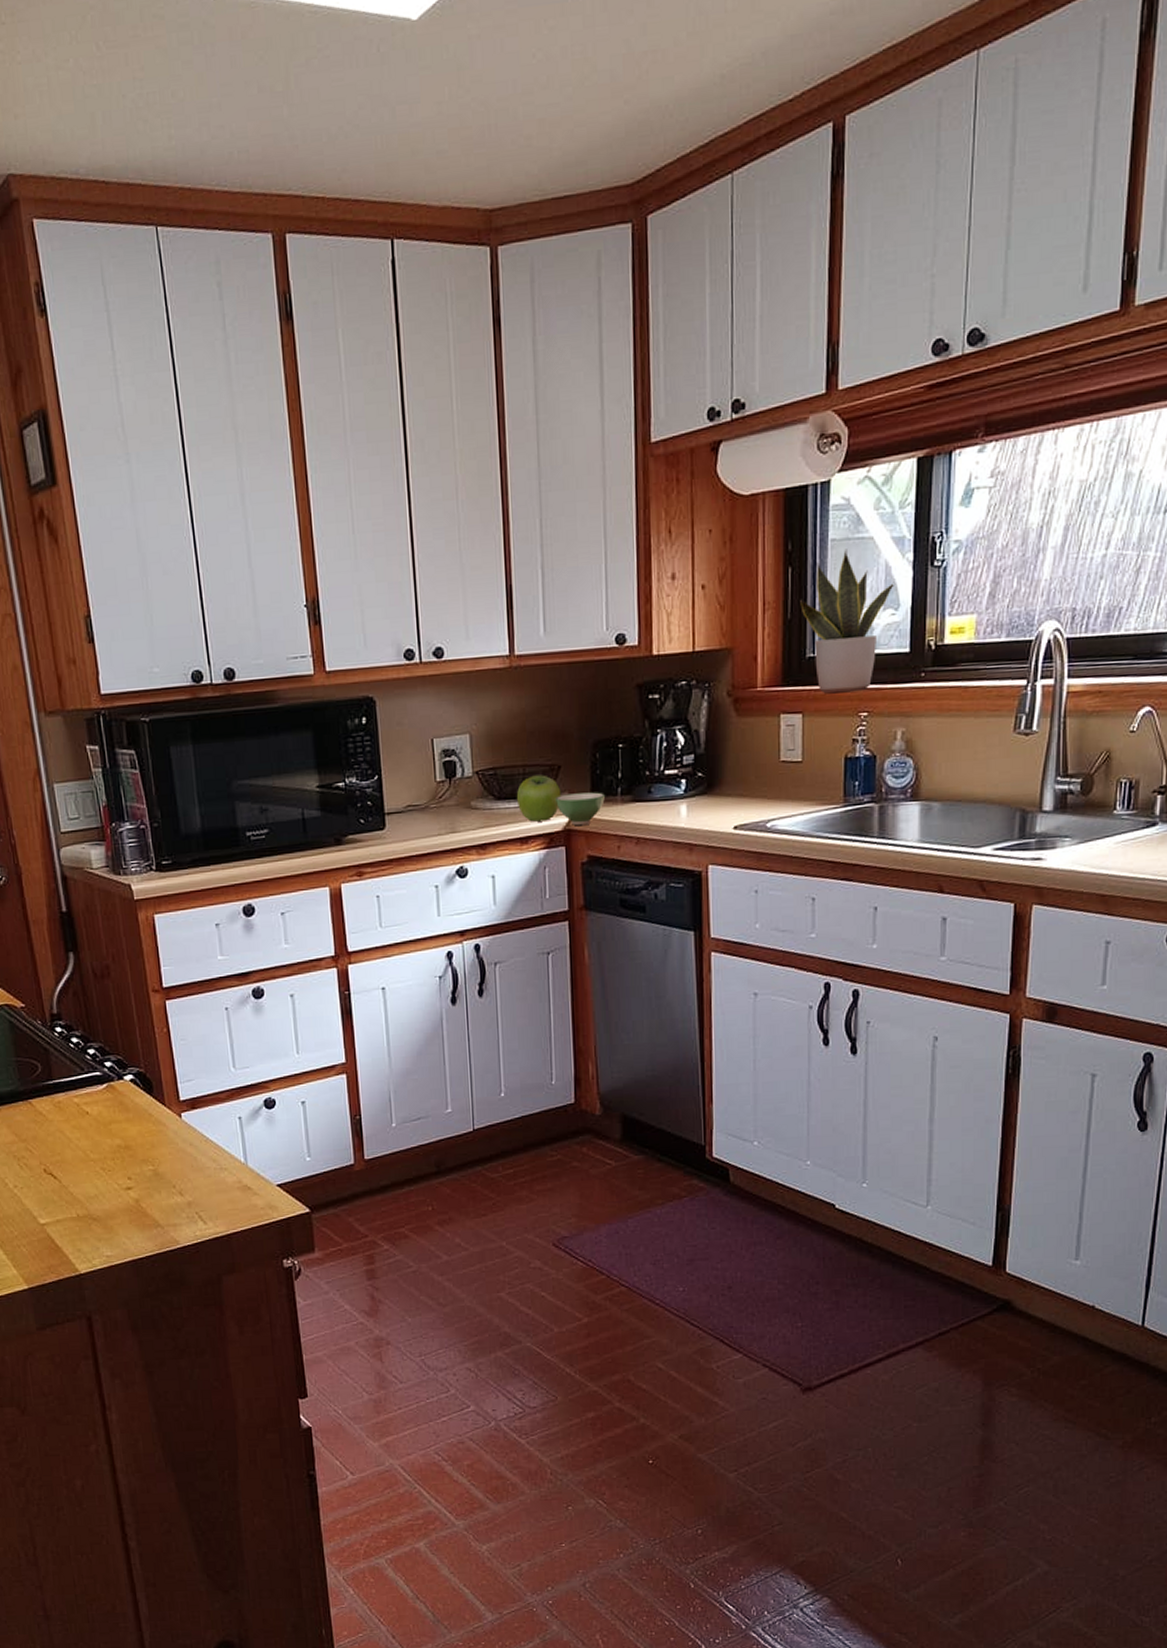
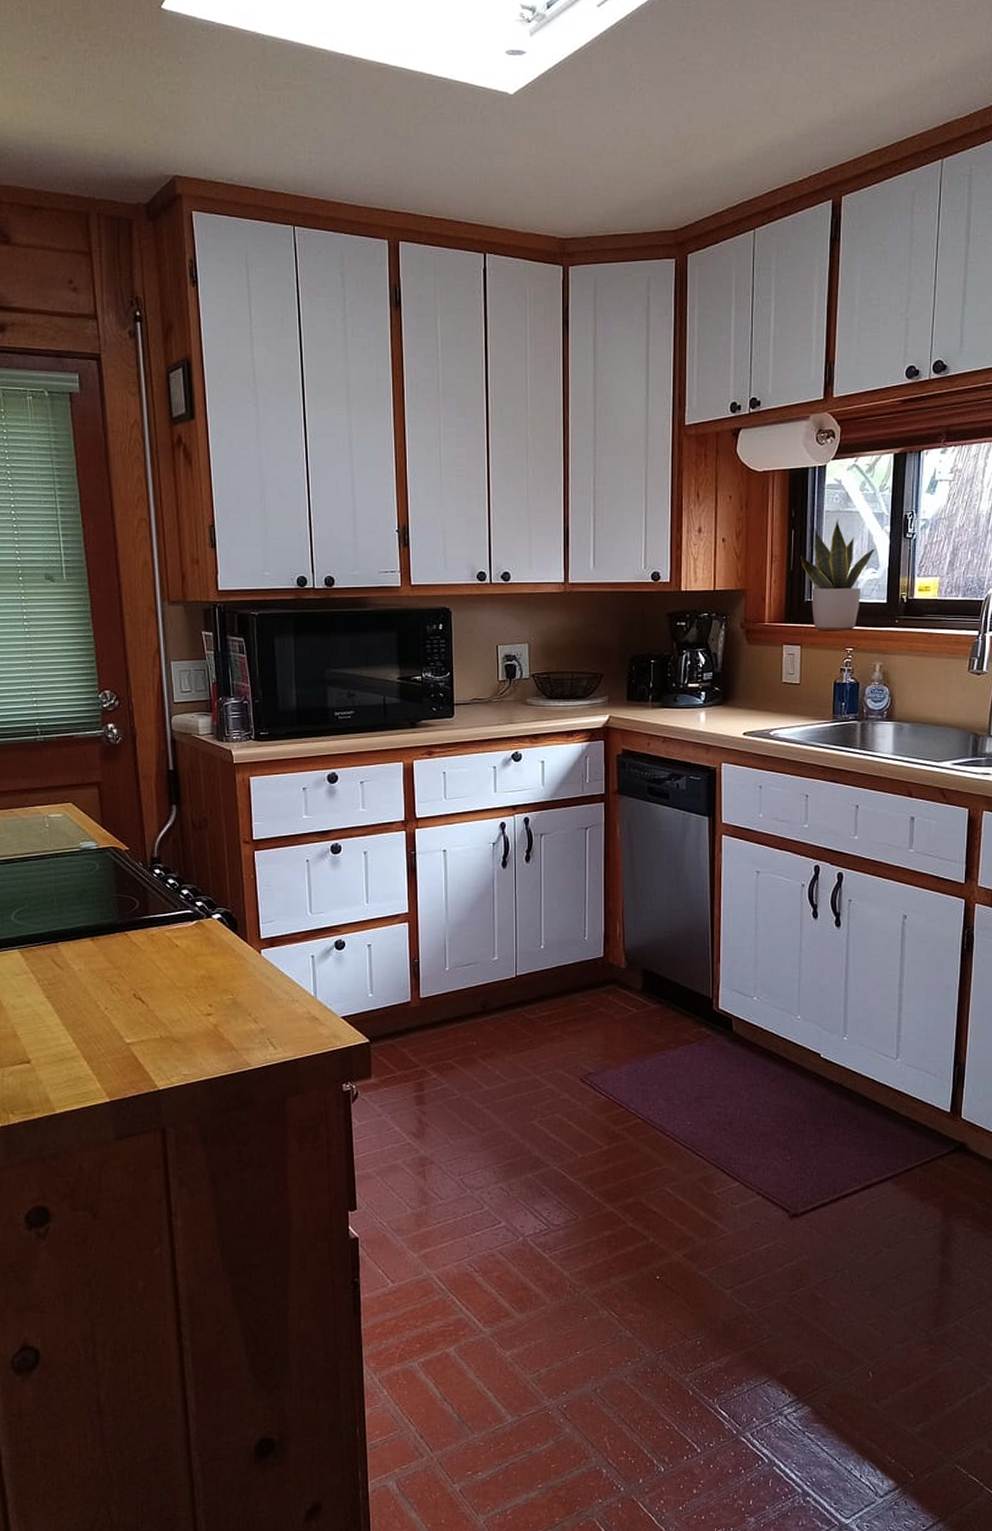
fruit: present [516,775,562,822] -> none [565,681,603,719]
bowl: present [554,792,606,825] -> none [596,698,639,723]

